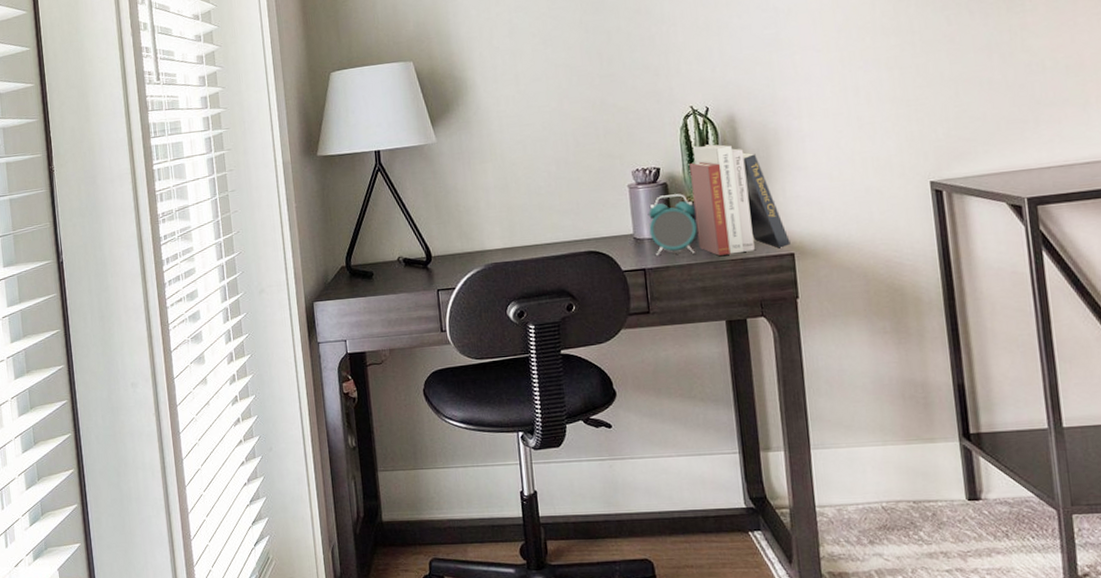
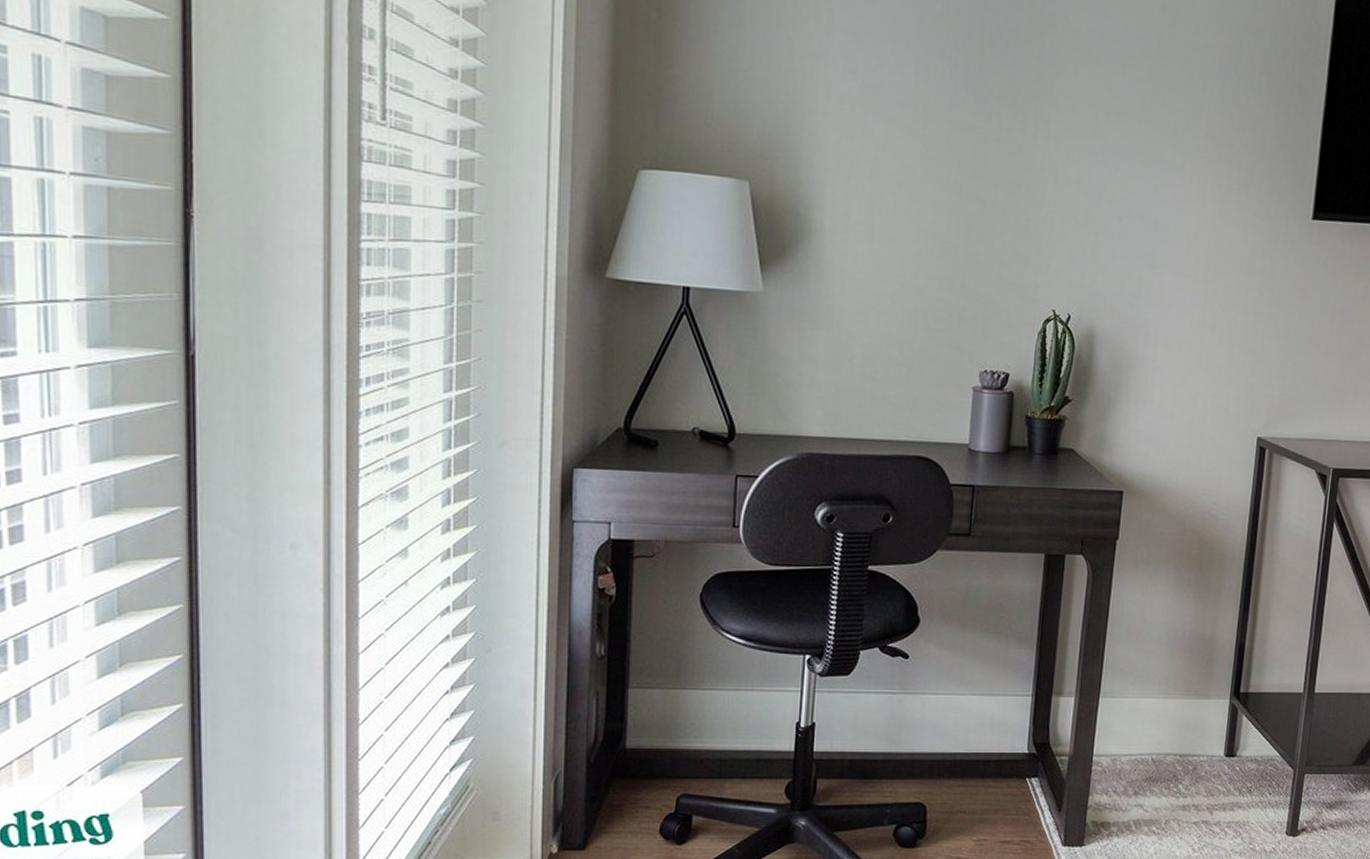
alarm clock: present [648,194,698,256] -> none [986,406,1038,477]
books: present [689,144,790,256] -> none [1033,356,1122,484]

